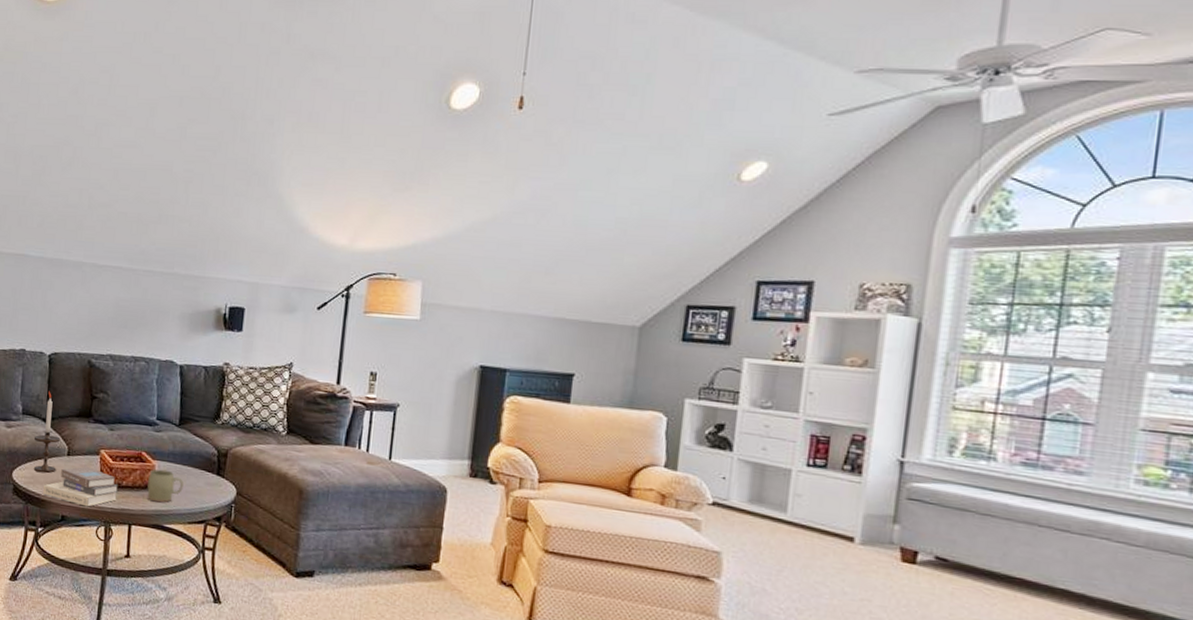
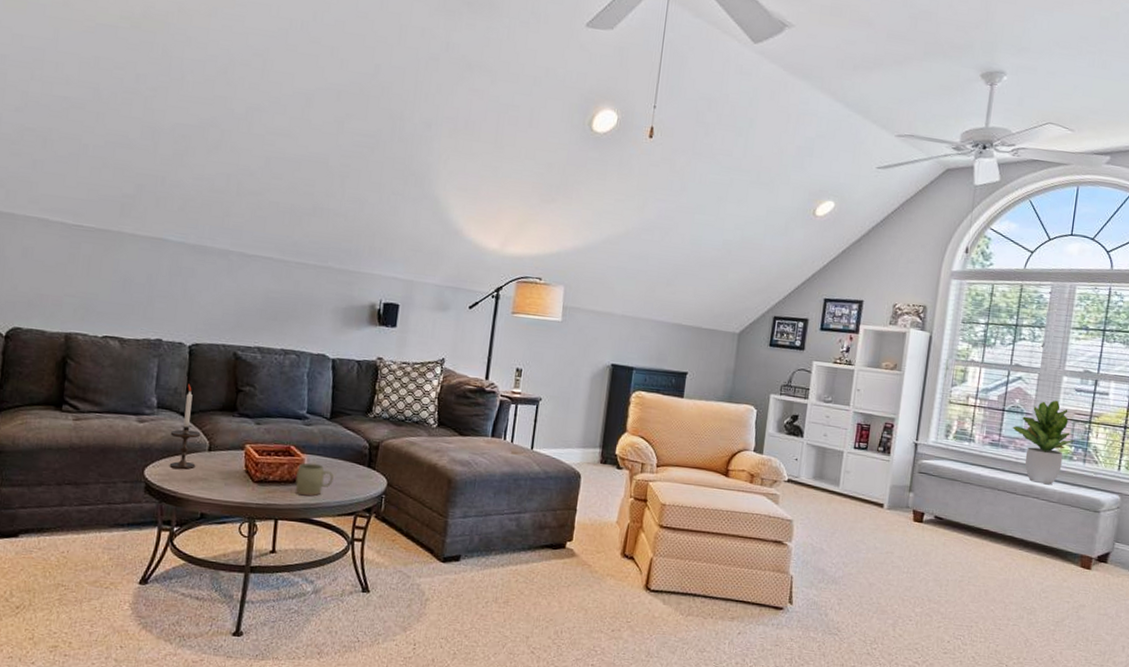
books: present [43,467,118,507] -> none [180,462,264,504]
potted plant: none [1059,405,1171,522] -> present [1012,400,1074,485]

